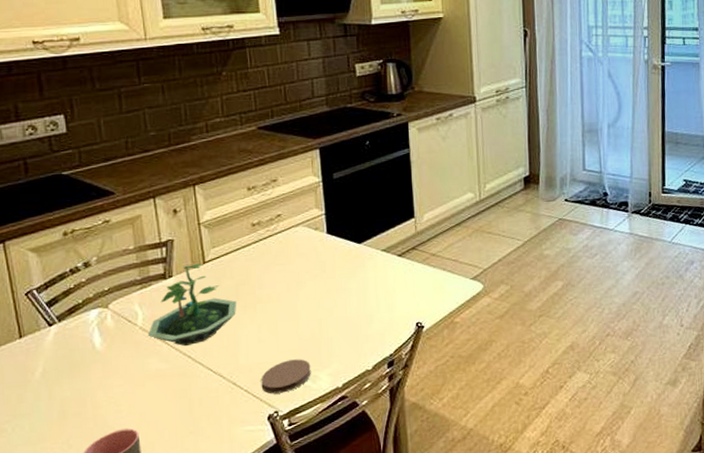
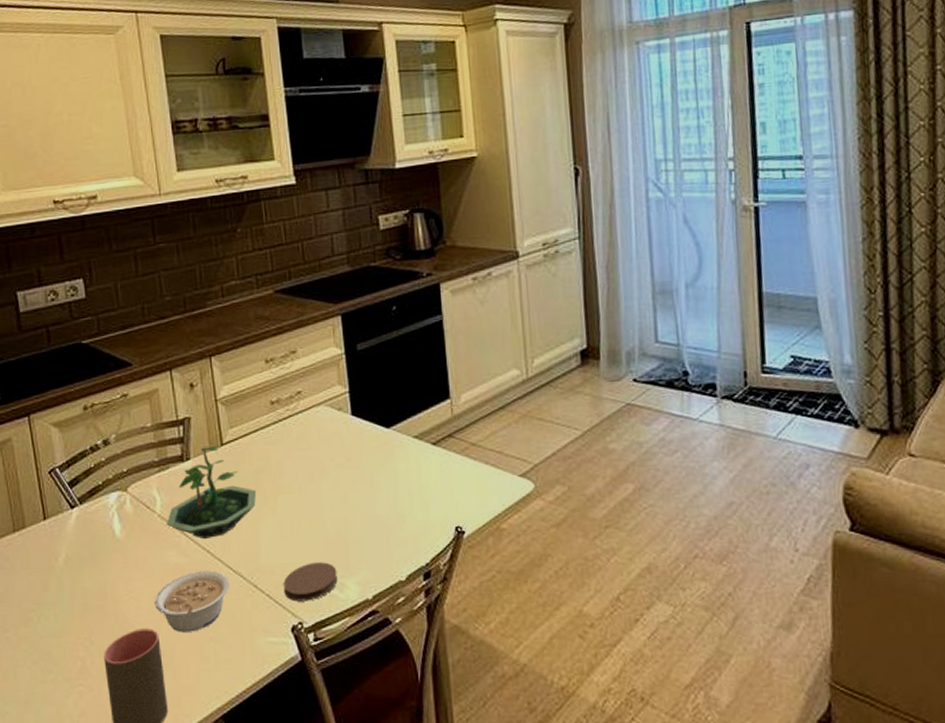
legume: none [134,373,210,430] -> present [154,571,230,632]

